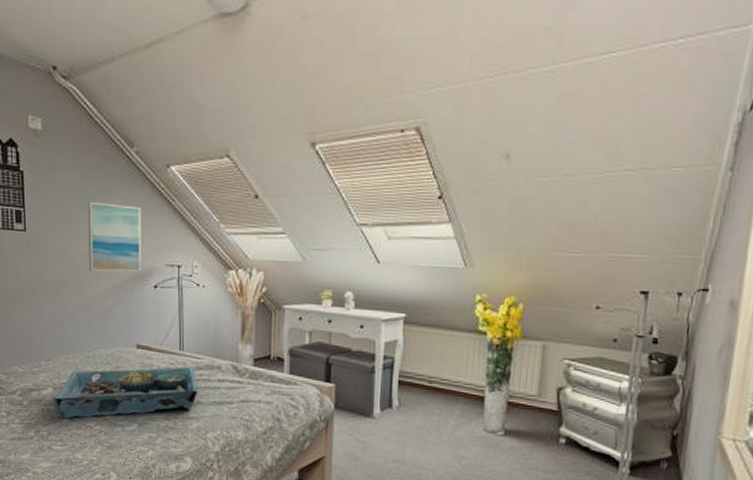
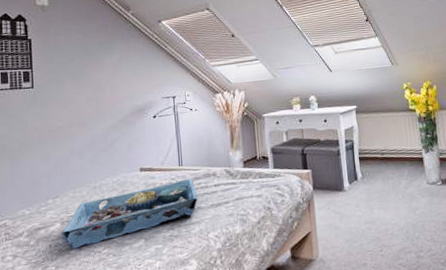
wall art: present [87,201,142,272] -> none [91,55,142,113]

